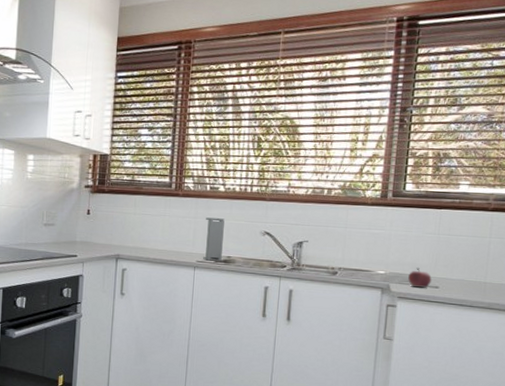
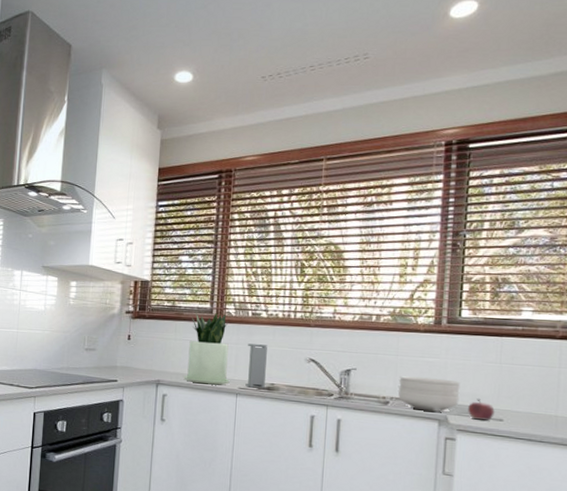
planter: none [142,186,189,259] -> present [182,312,231,386]
bowl: none [345,247,403,281] -> present [397,376,461,412]

